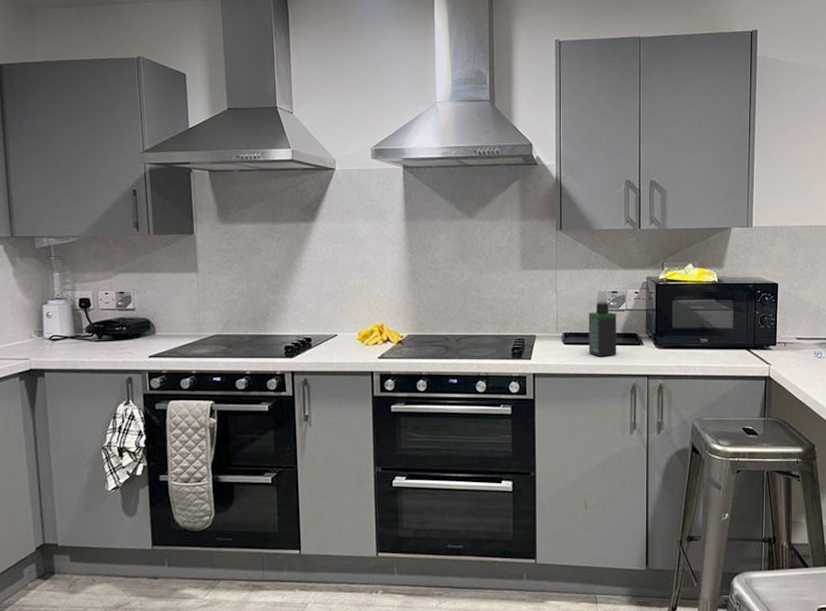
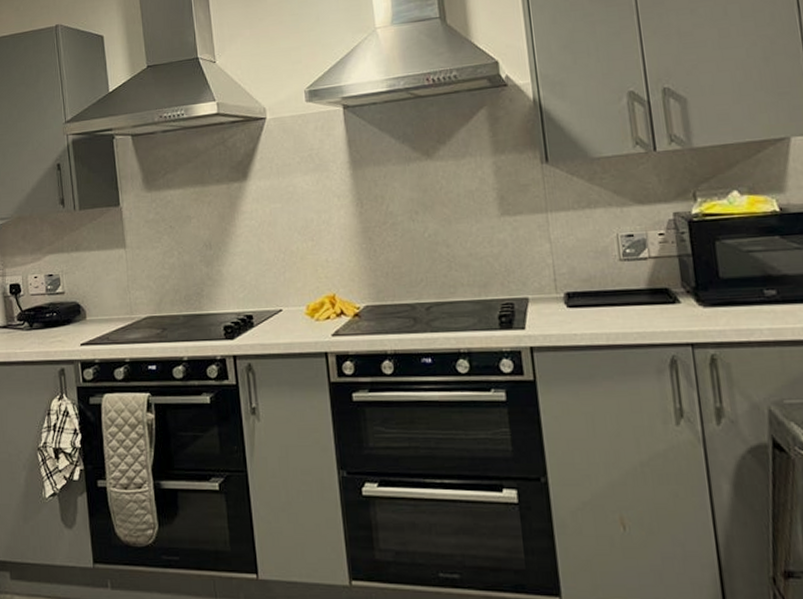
spray bottle: present [588,291,617,356] -> none [596,235,644,321]

